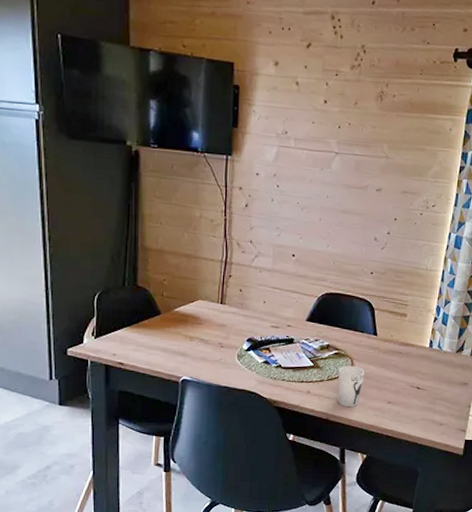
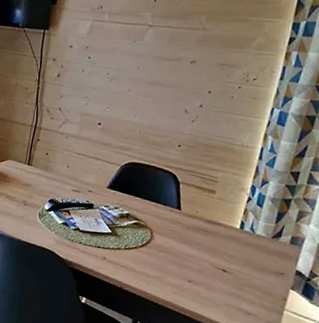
cup: present [337,365,365,408] -> none [133,236,165,280]

